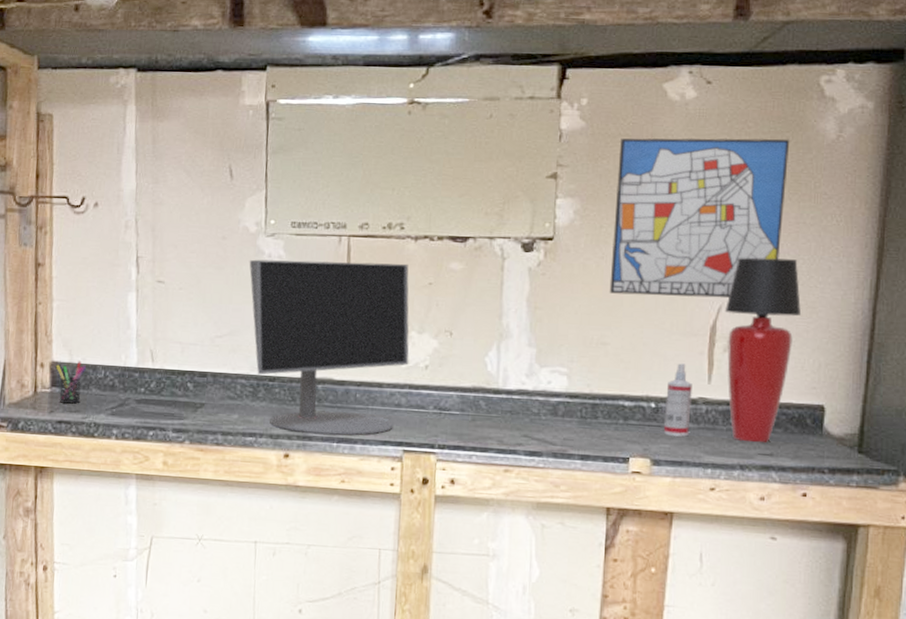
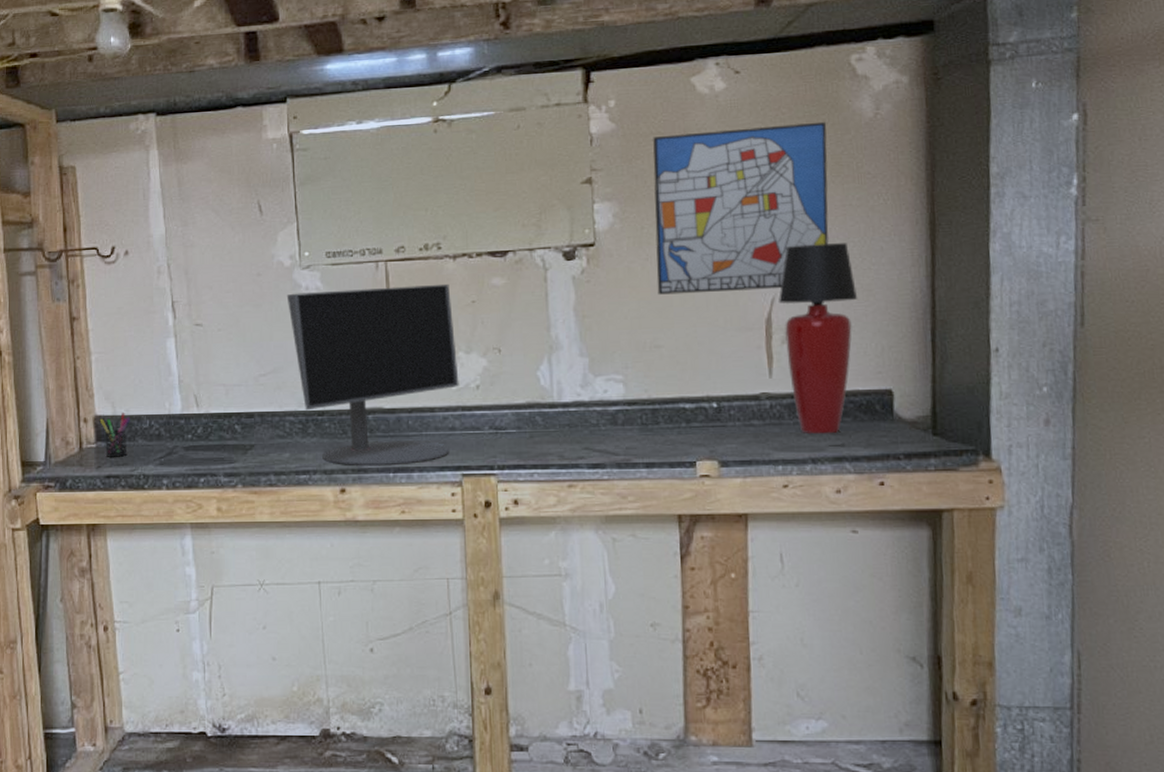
spray bottle: present [663,363,692,437] -> none [727,359,755,435]

